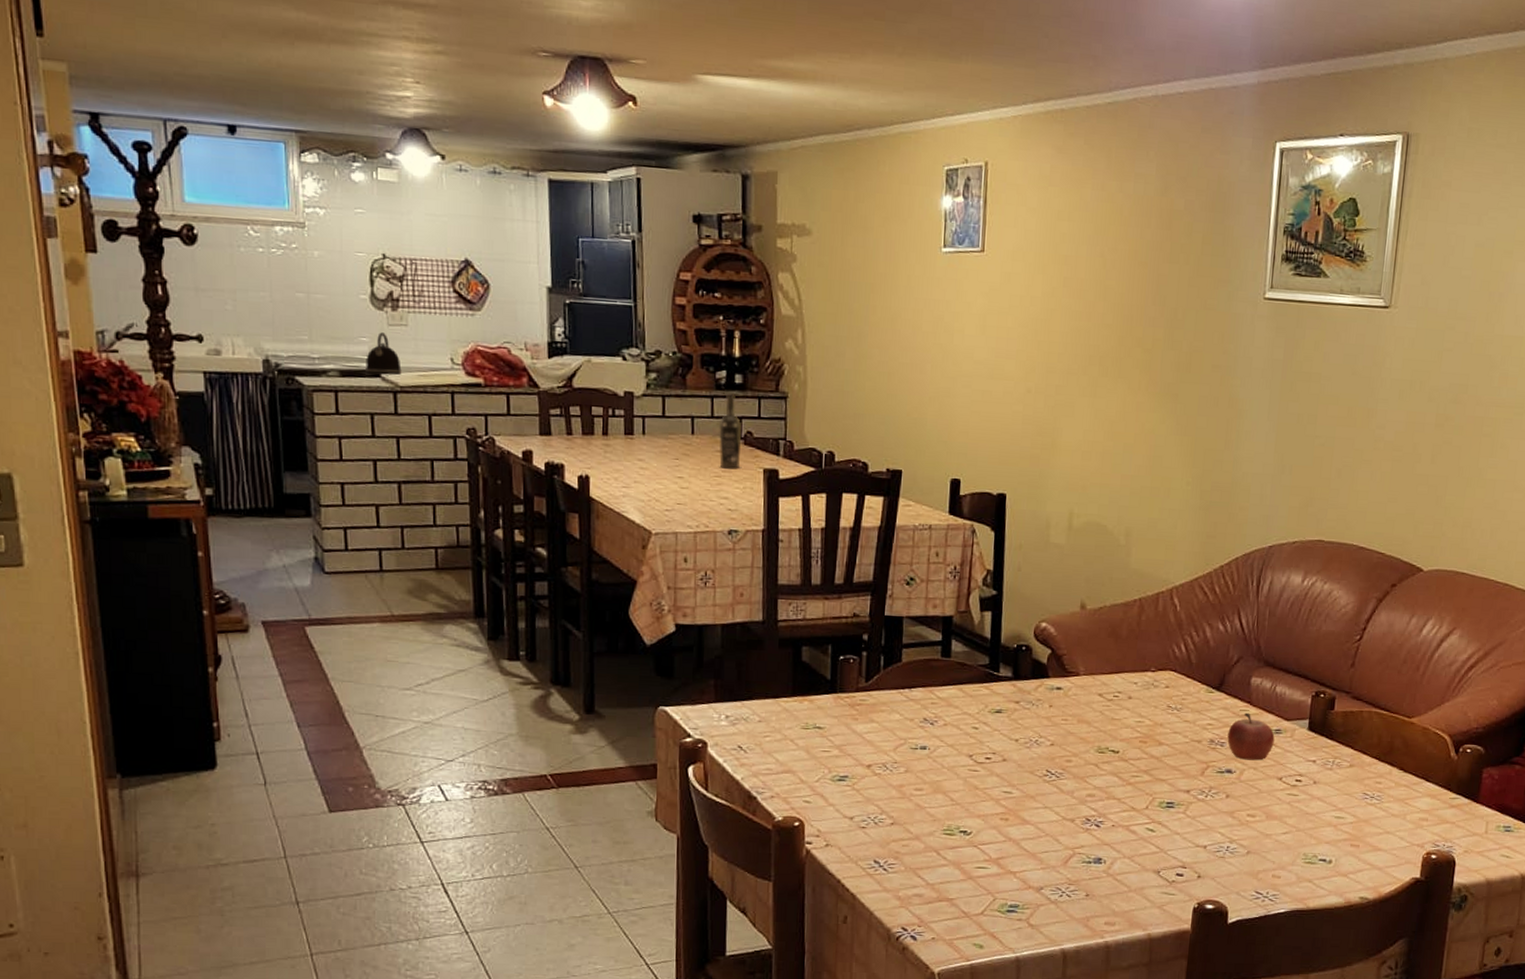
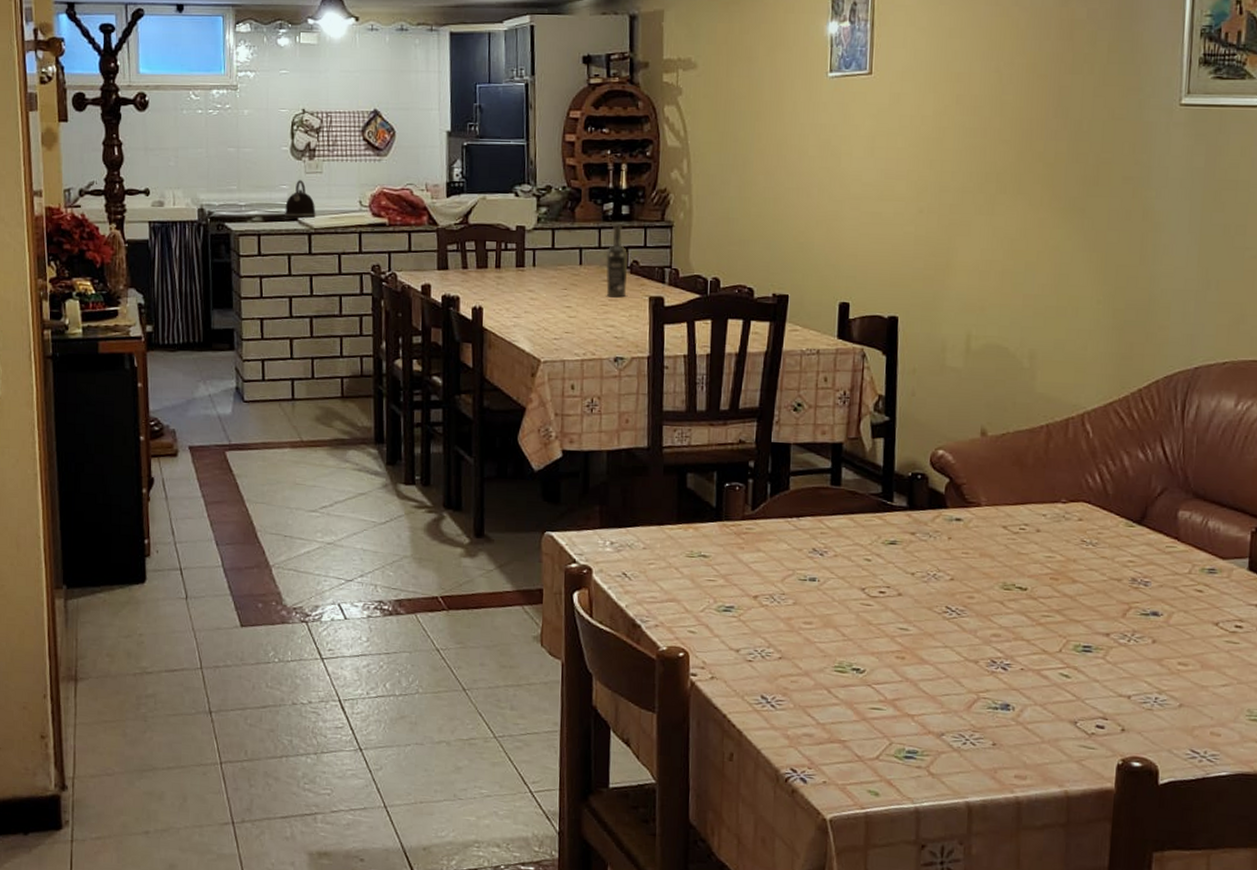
fruit: present [1227,712,1275,761] -> none [1152,549,1208,603]

